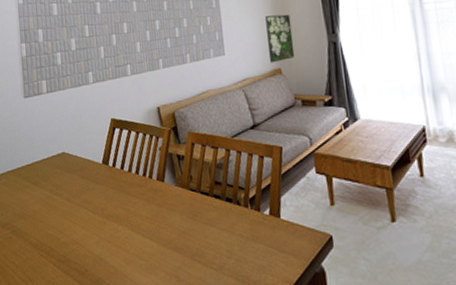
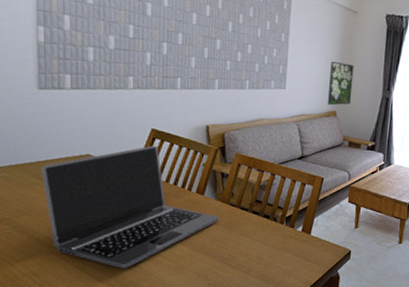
laptop: none [30,135,182,271] -> present [41,145,219,269]

